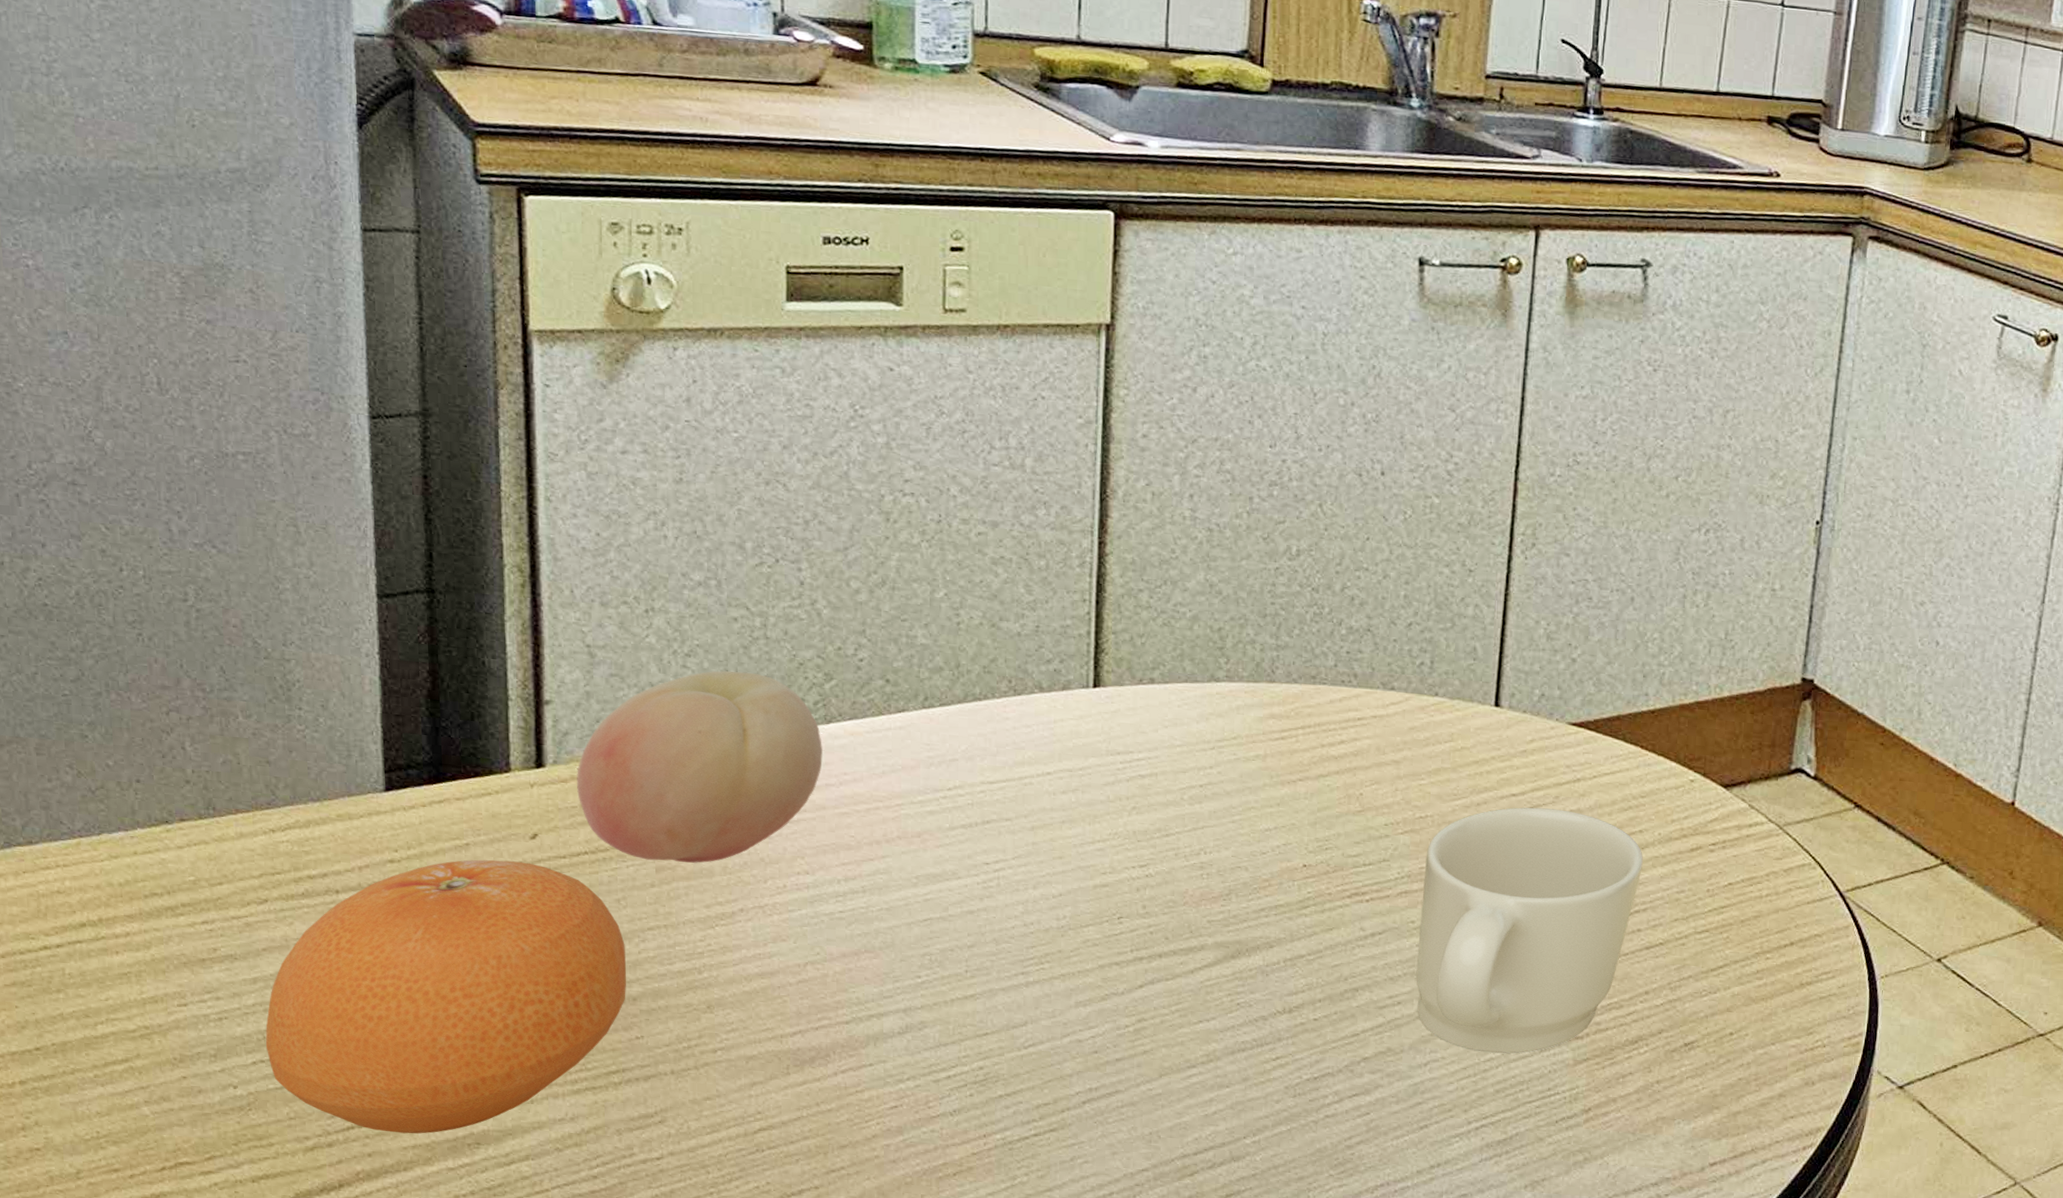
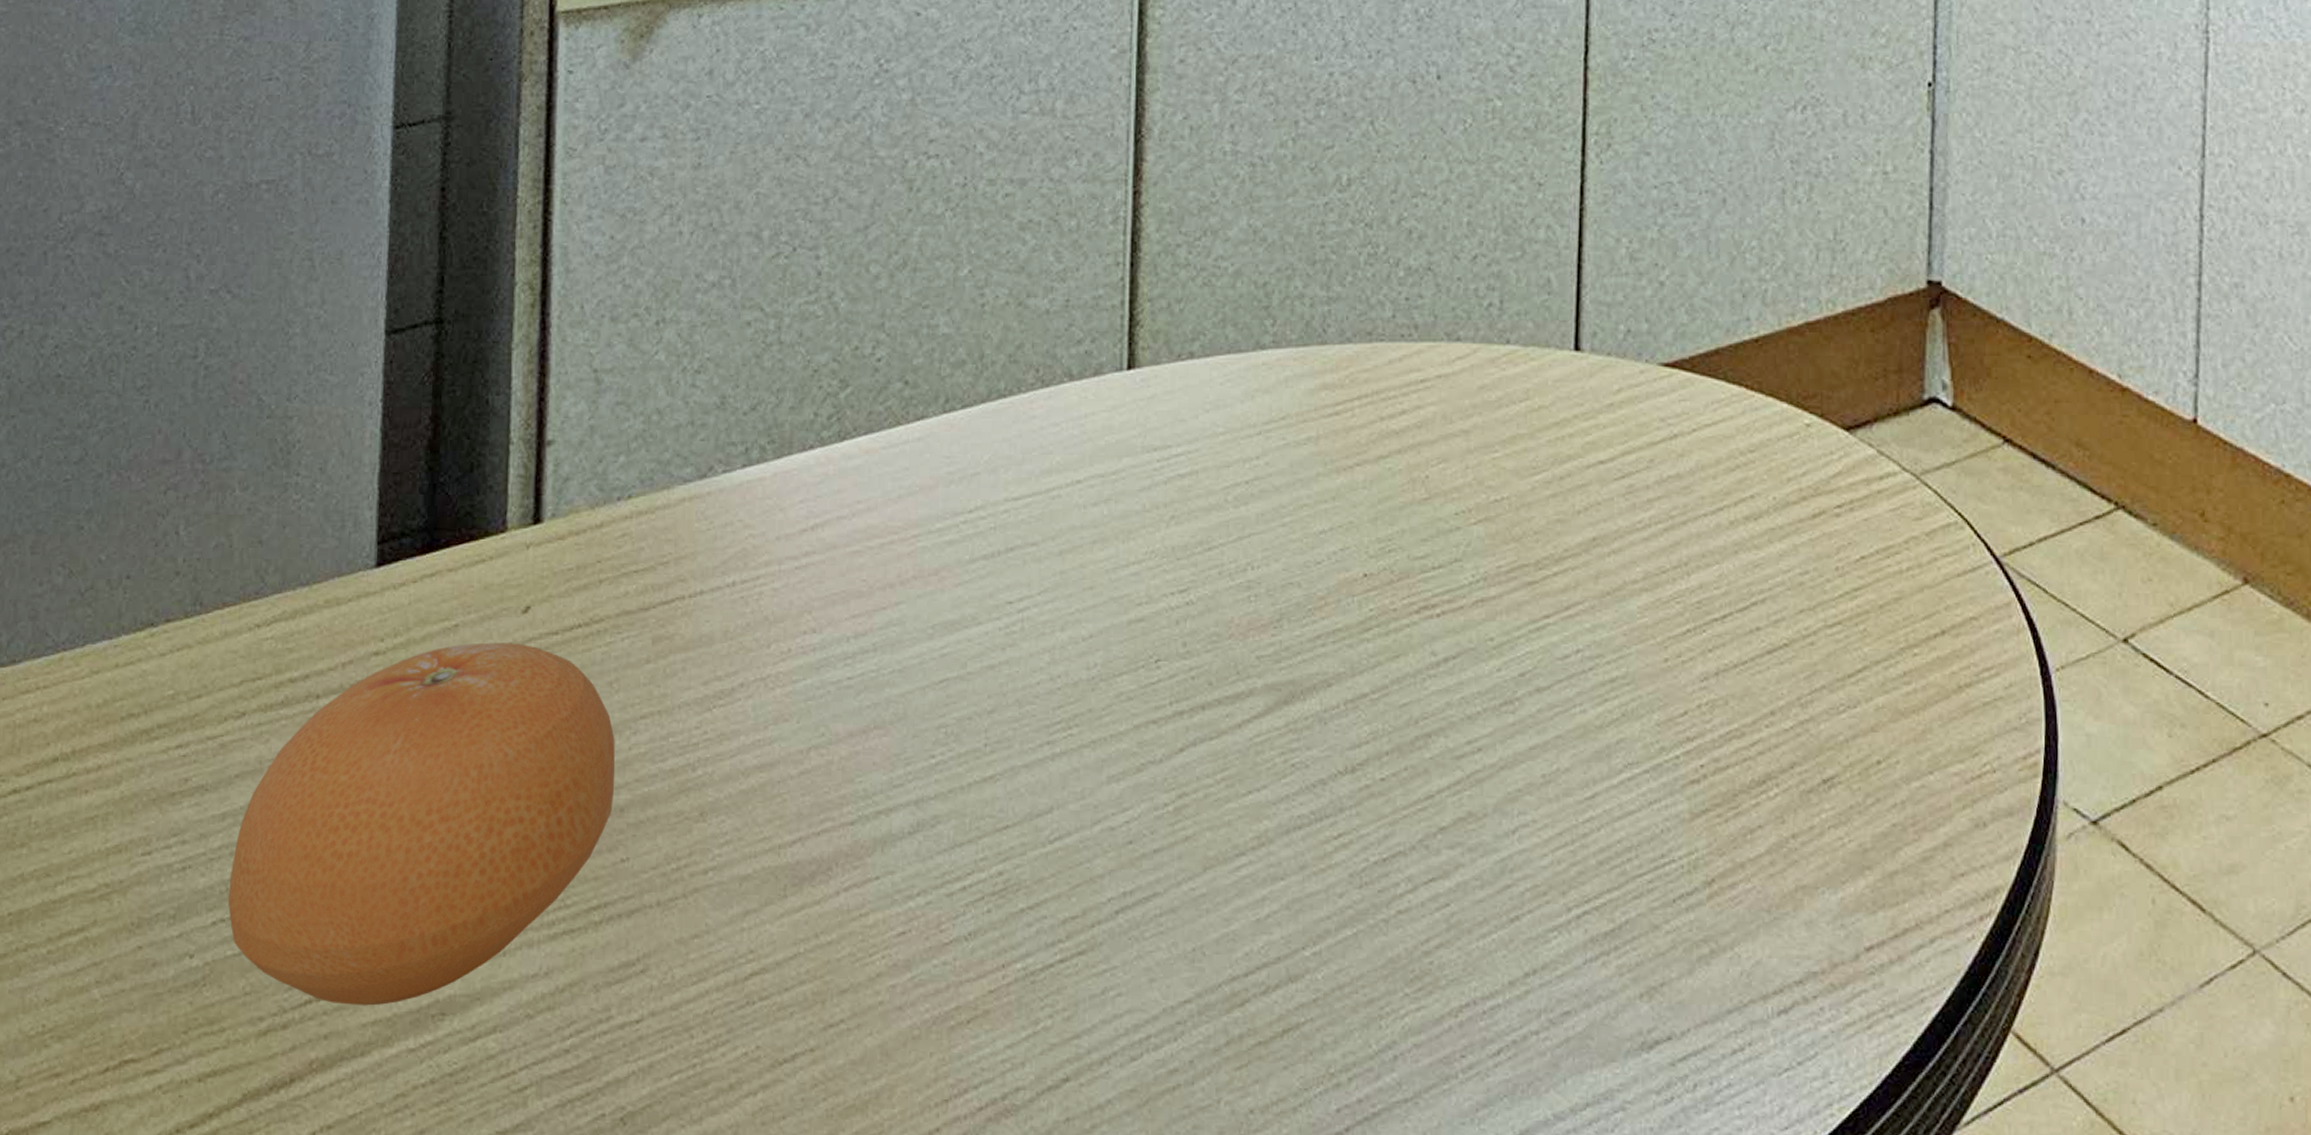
fruit: present [577,670,823,863] -> none [574,386,835,629]
mug: present [1416,807,1643,1054] -> none [1498,476,1757,810]

